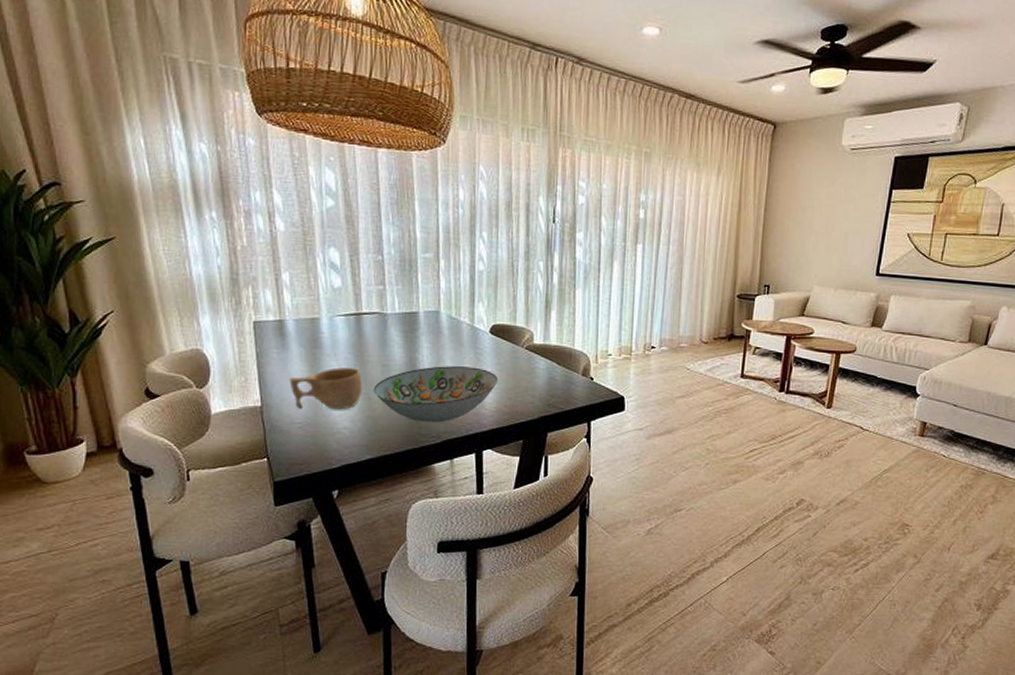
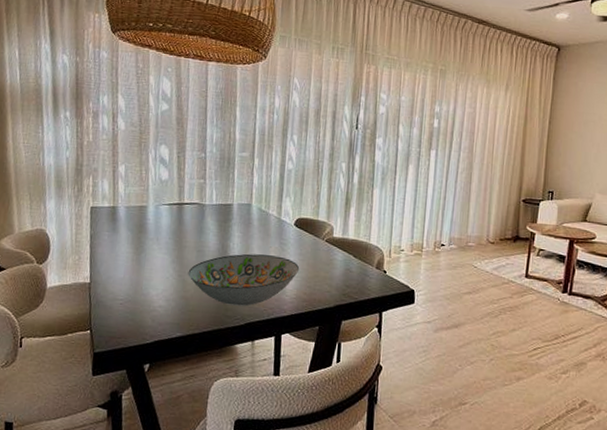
cup: present [289,367,363,410] -> none [116,251,180,290]

